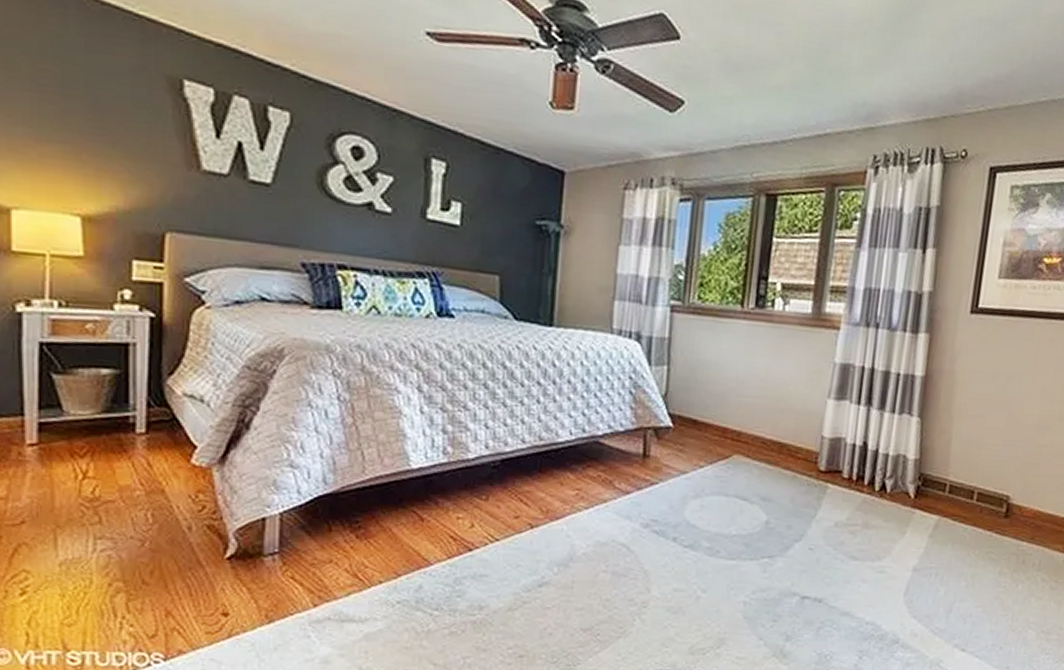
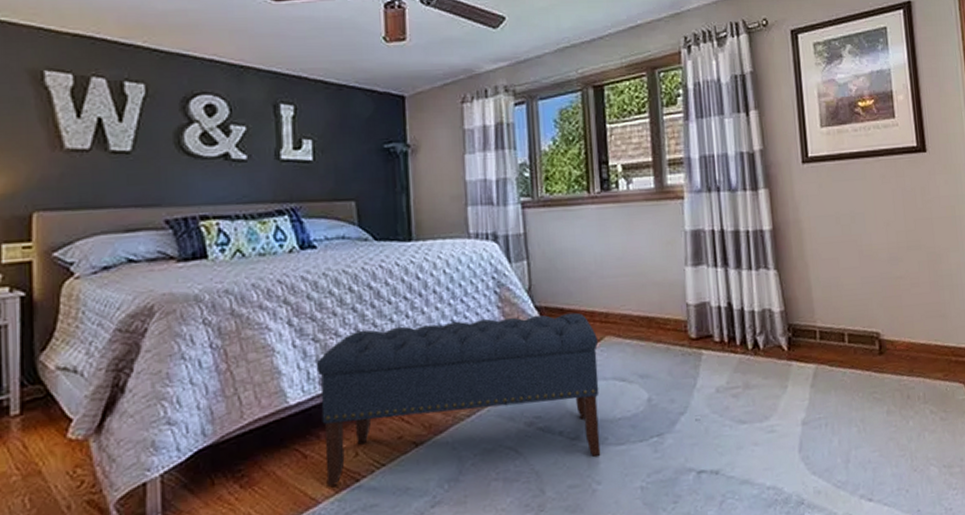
bench: none [440,407,727,566] -> present [316,312,601,487]

